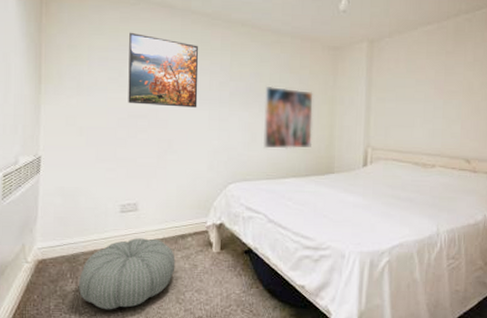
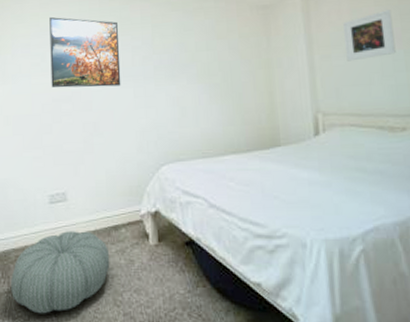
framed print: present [262,85,313,149] -> none [192,54,250,124]
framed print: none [398,64,439,105] -> present [343,10,396,61]

